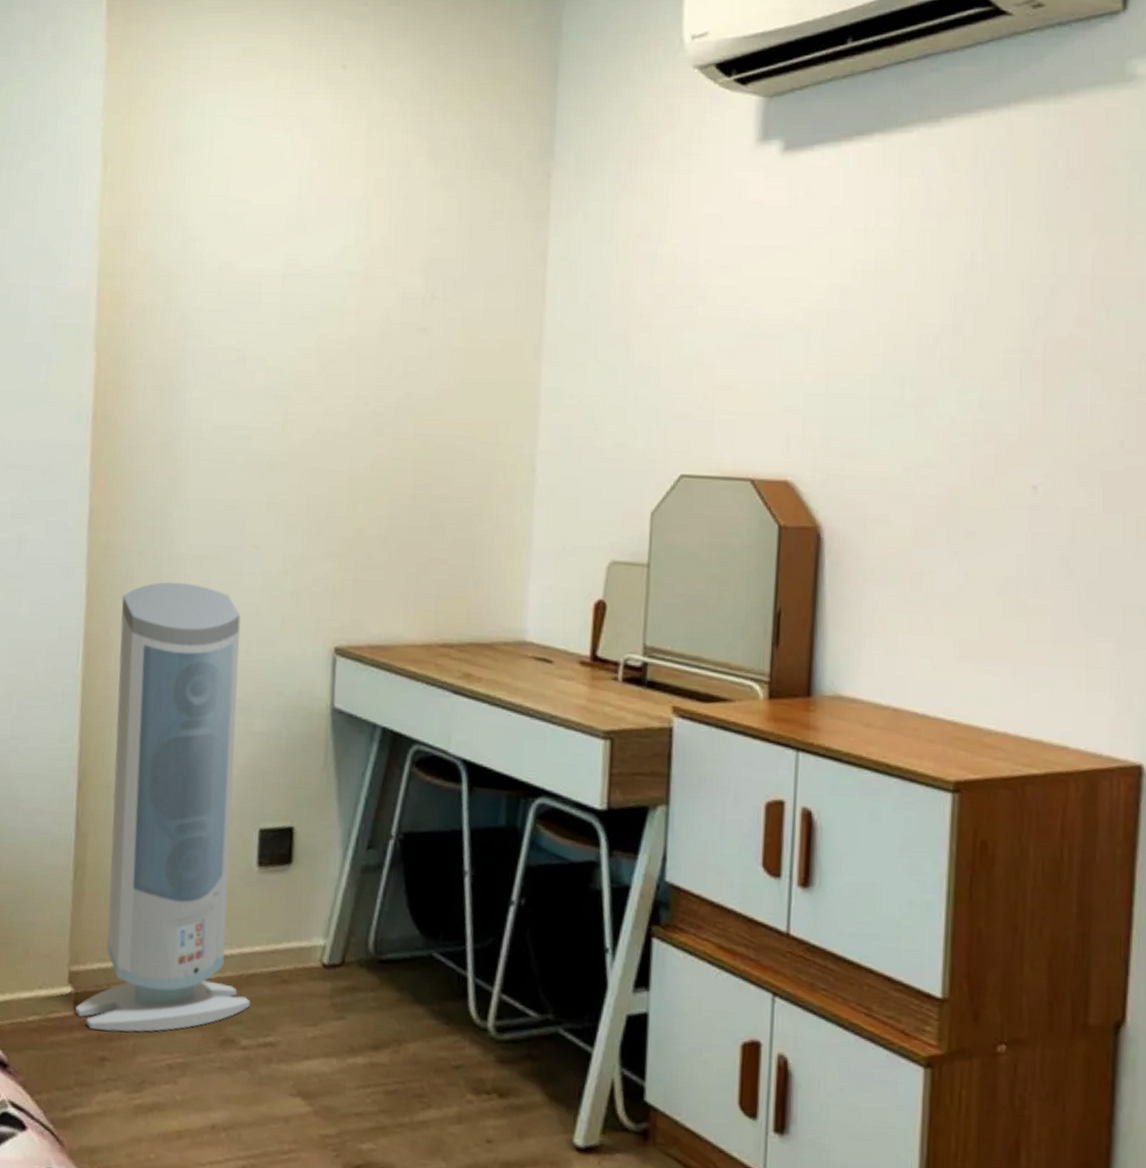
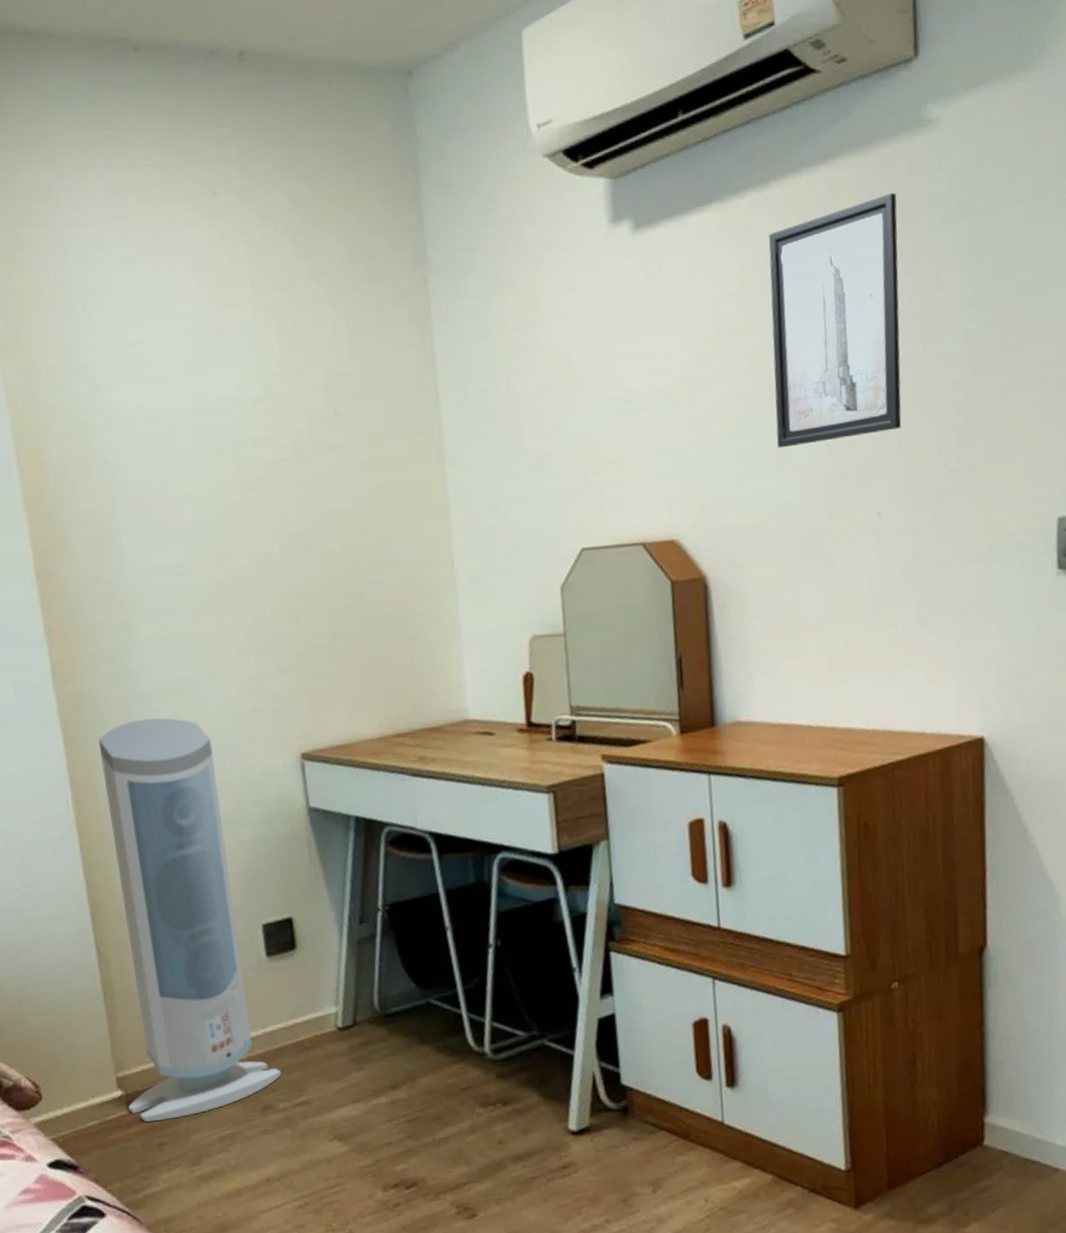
wall art: none [921,145,1089,399] -> present [769,192,902,449]

